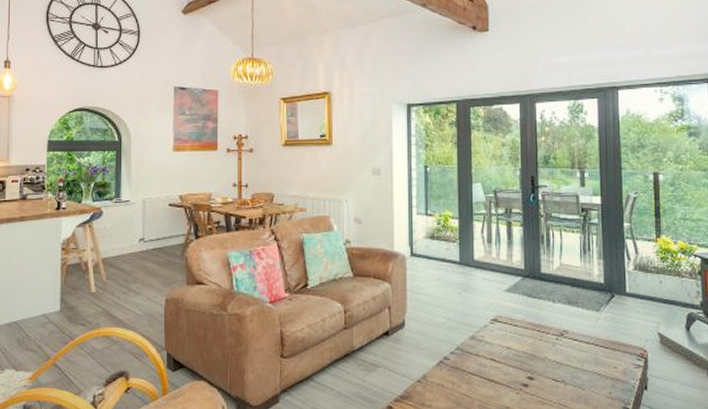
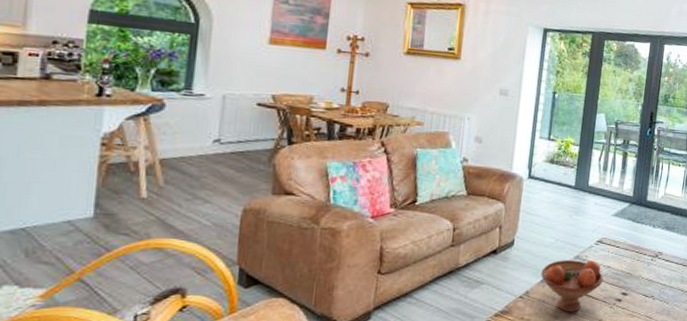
fruit bowl: none [437,341,505,398] -> present [541,260,604,312]

